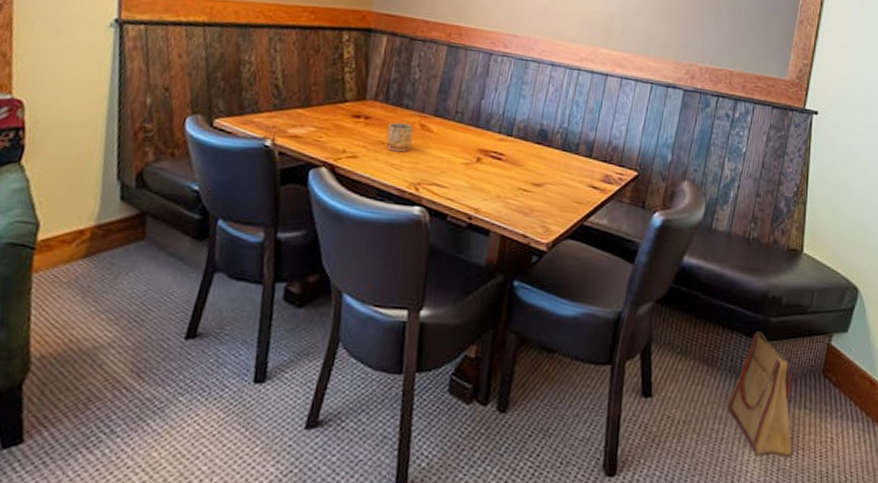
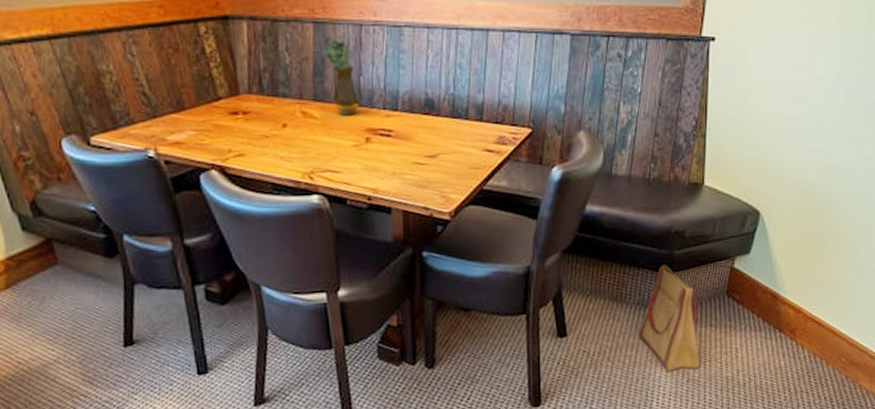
mug: present [386,122,414,152] -> none [269,113,297,144]
vase: none [451,58,478,135] -> present [323,35,360,116]

